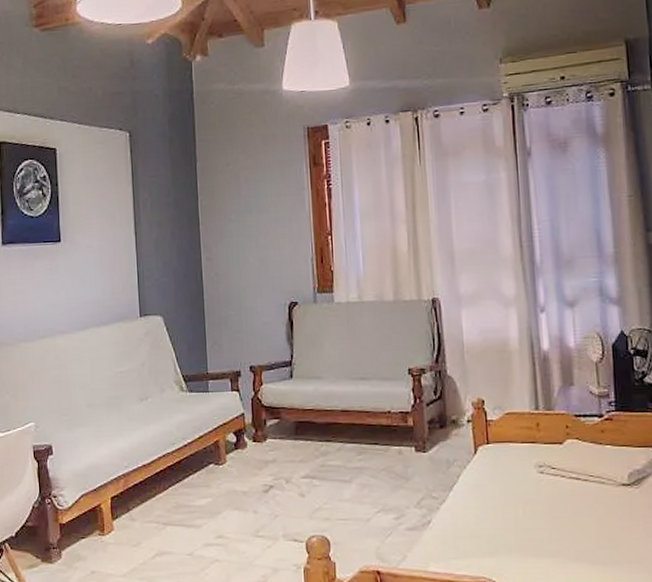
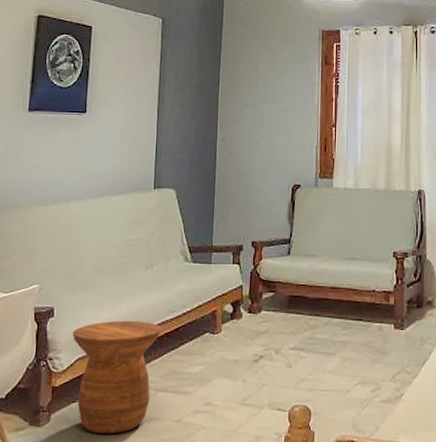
side table: none [74,454,164,569] -> present [73,320,162,434]

